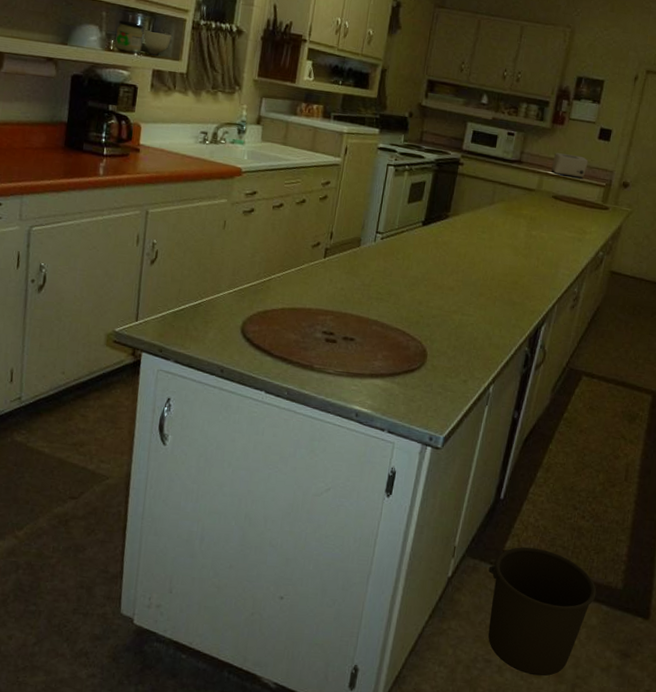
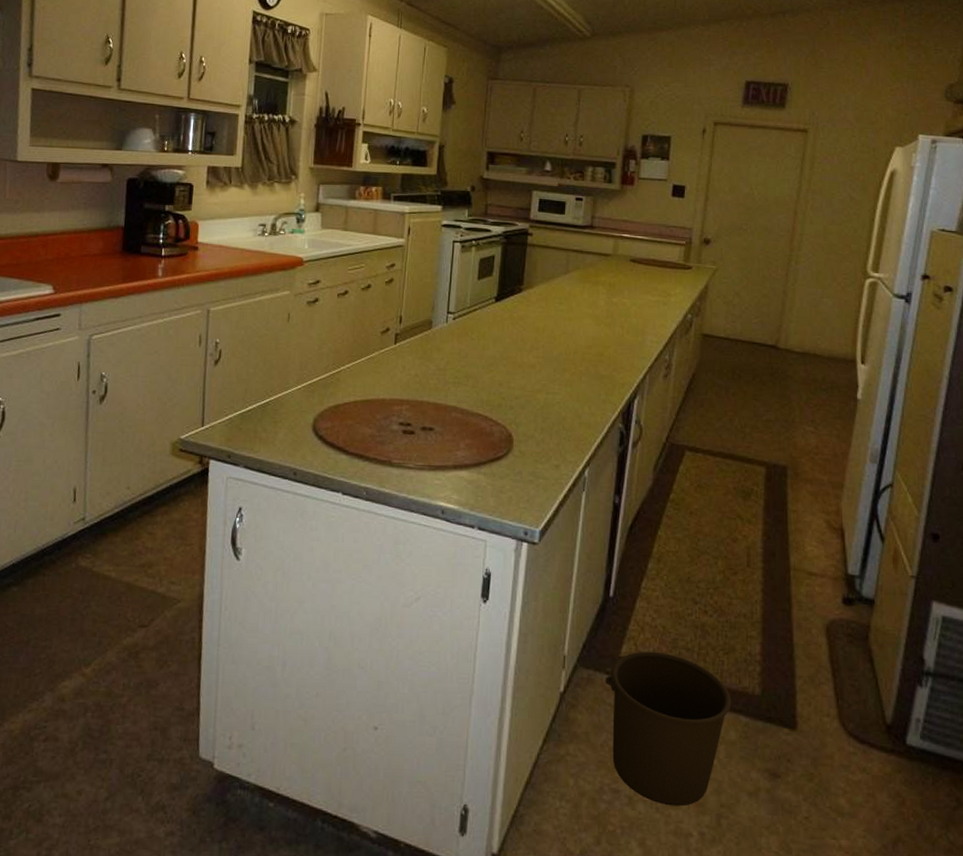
jar: present [115,20,144,54] -> none [169,122,197,153]
bowl: present [140,26,173,55] -> none [194,125,226,152]
toaster: present [551,153,589,179] -> none [625,214,664,239]

